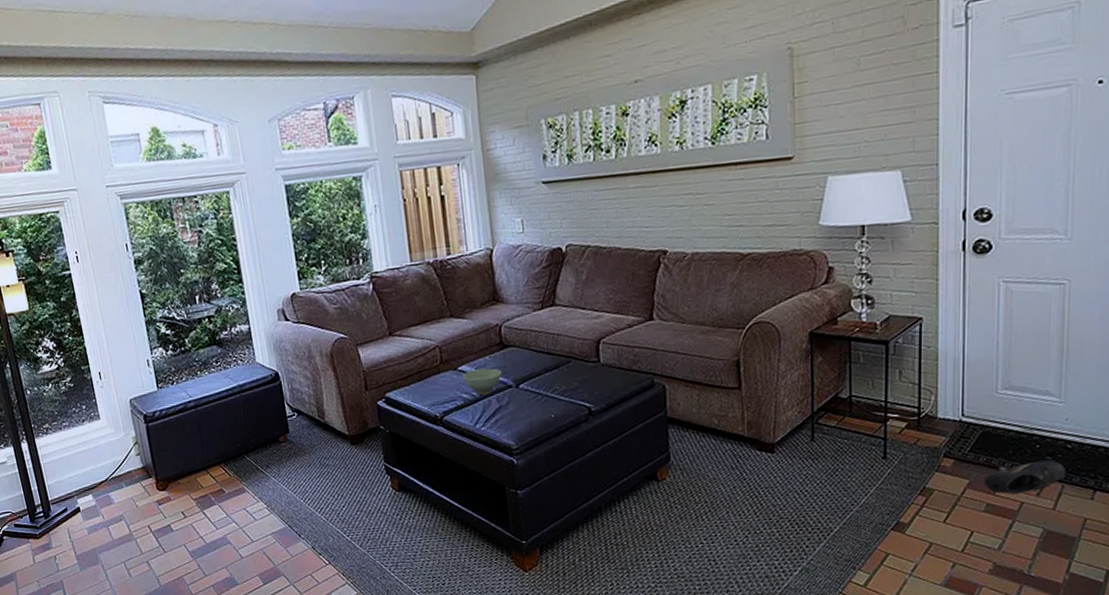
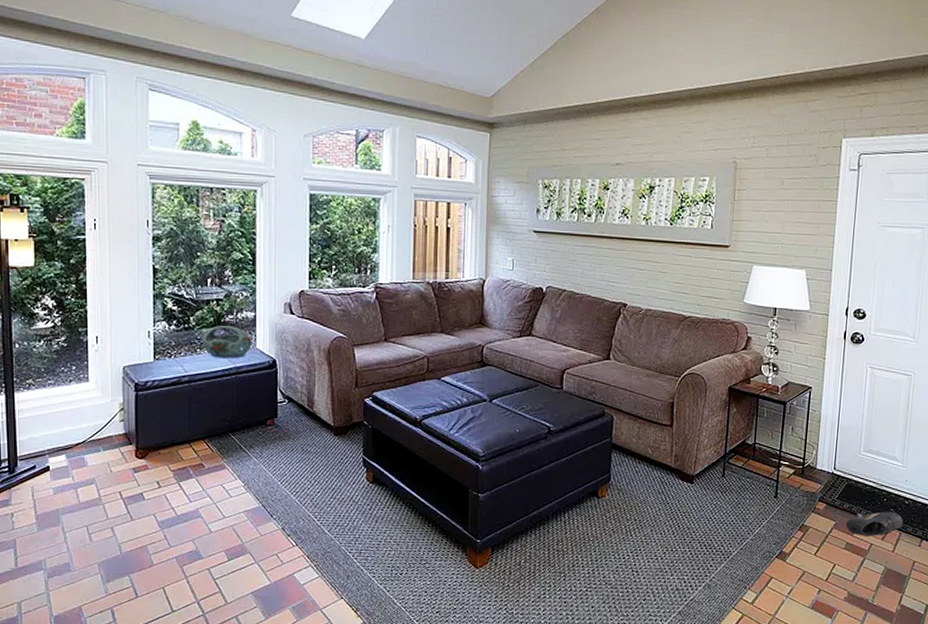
decorative basket: none [199,342,251,379] -> present [201,326,252,359]
bowl: present [462,368,502,396] -> none [444,381,480,405]

